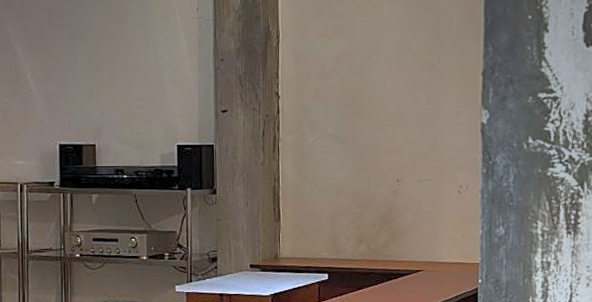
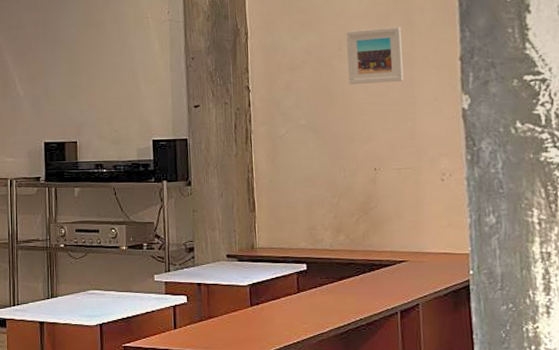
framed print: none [376,38,430,95] -> present [346,27,404,84]

